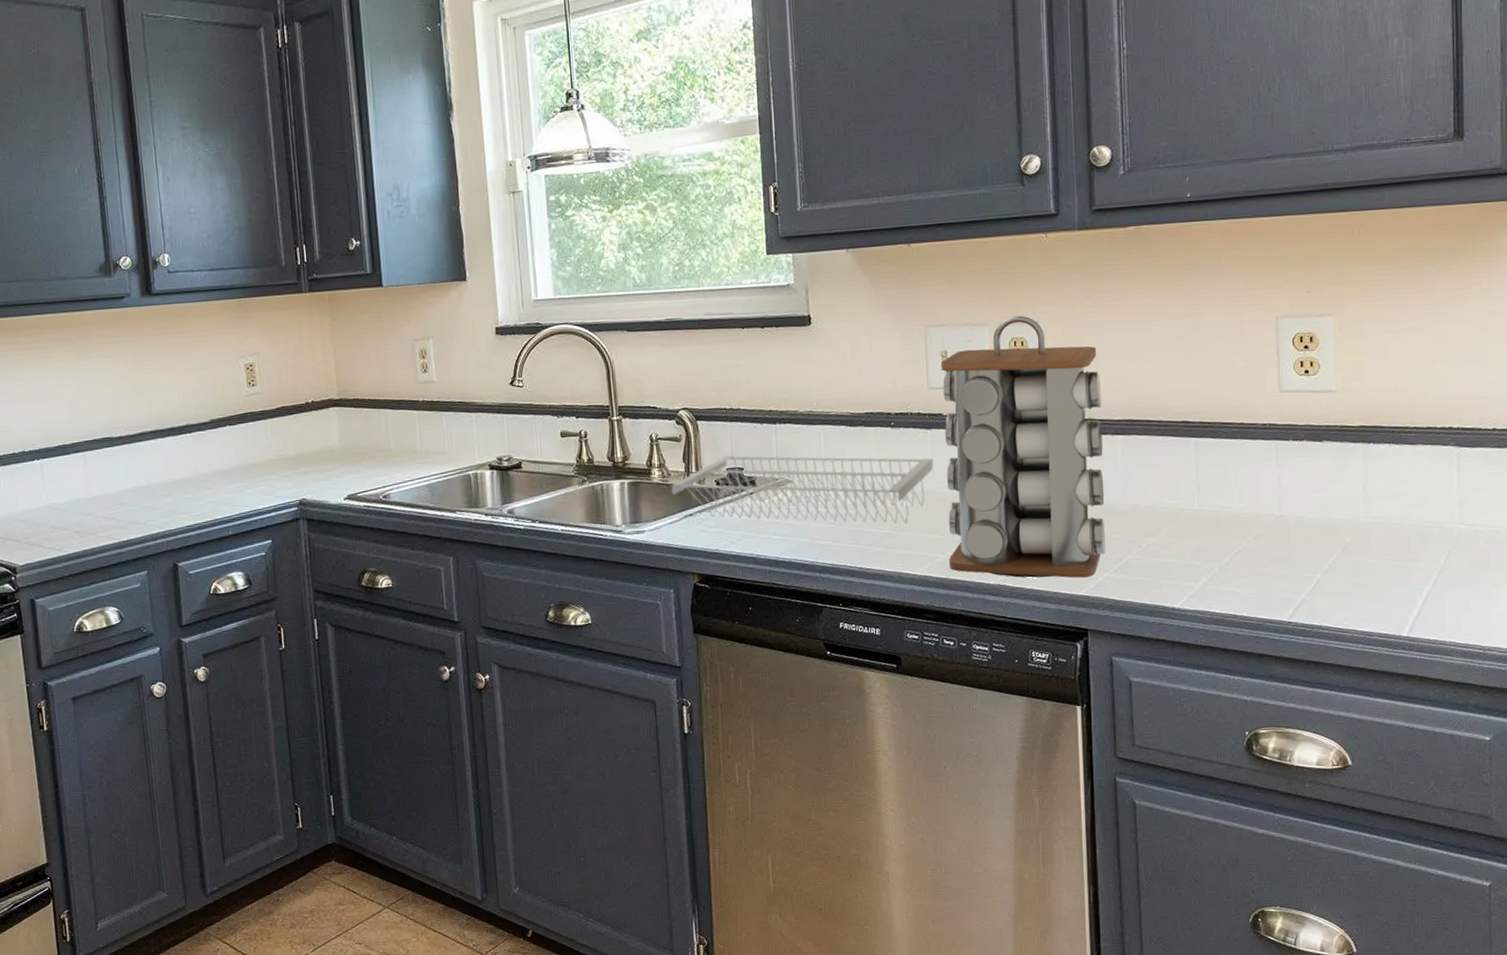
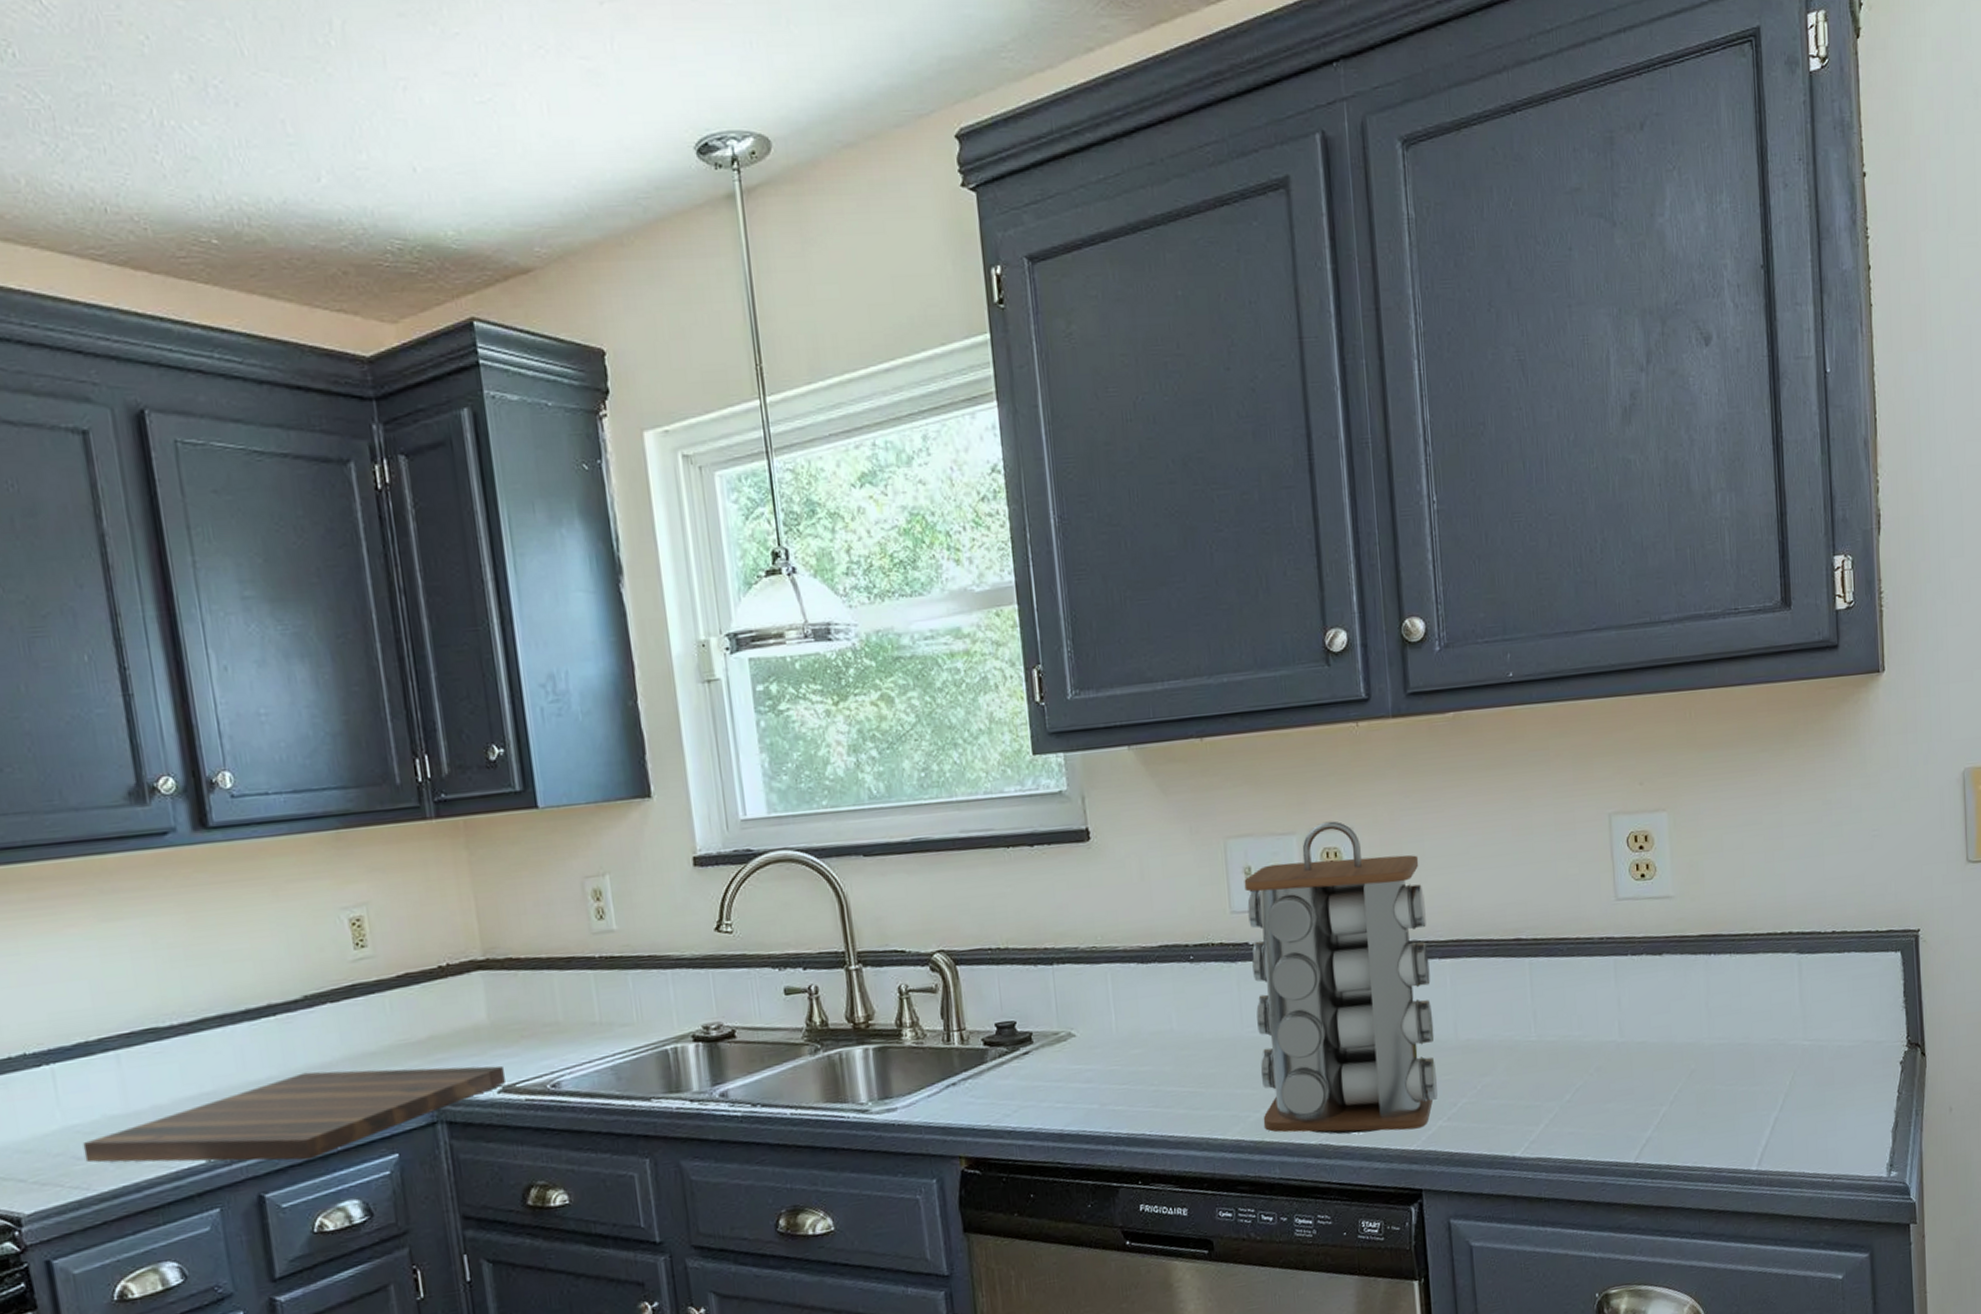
cutting board: none [58,475,350,540] -> present [82,1065,505,1163]
dish rack: present [671,455,933,525] -> none [927,997,1241,1086]

